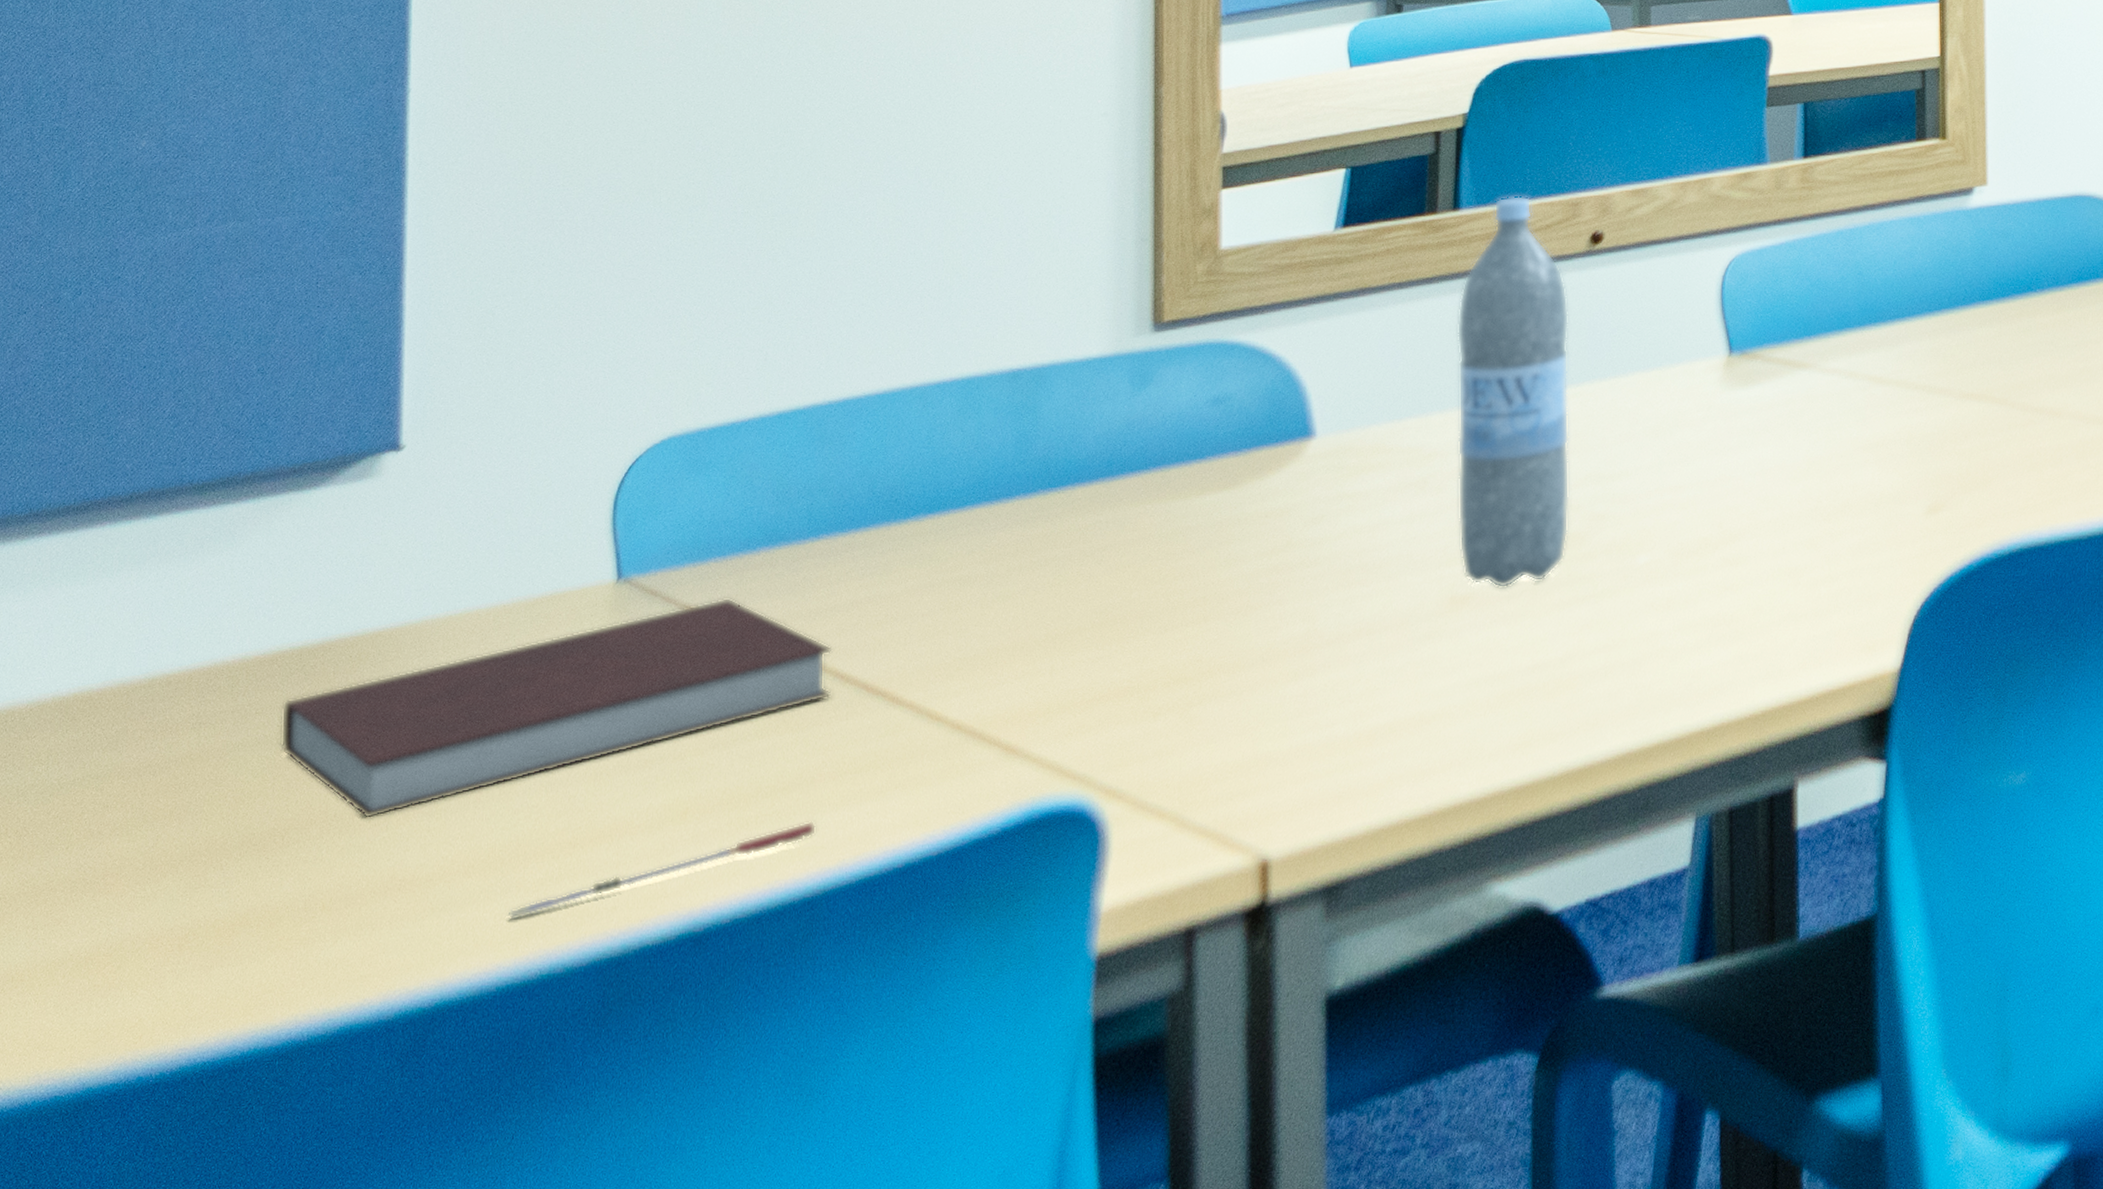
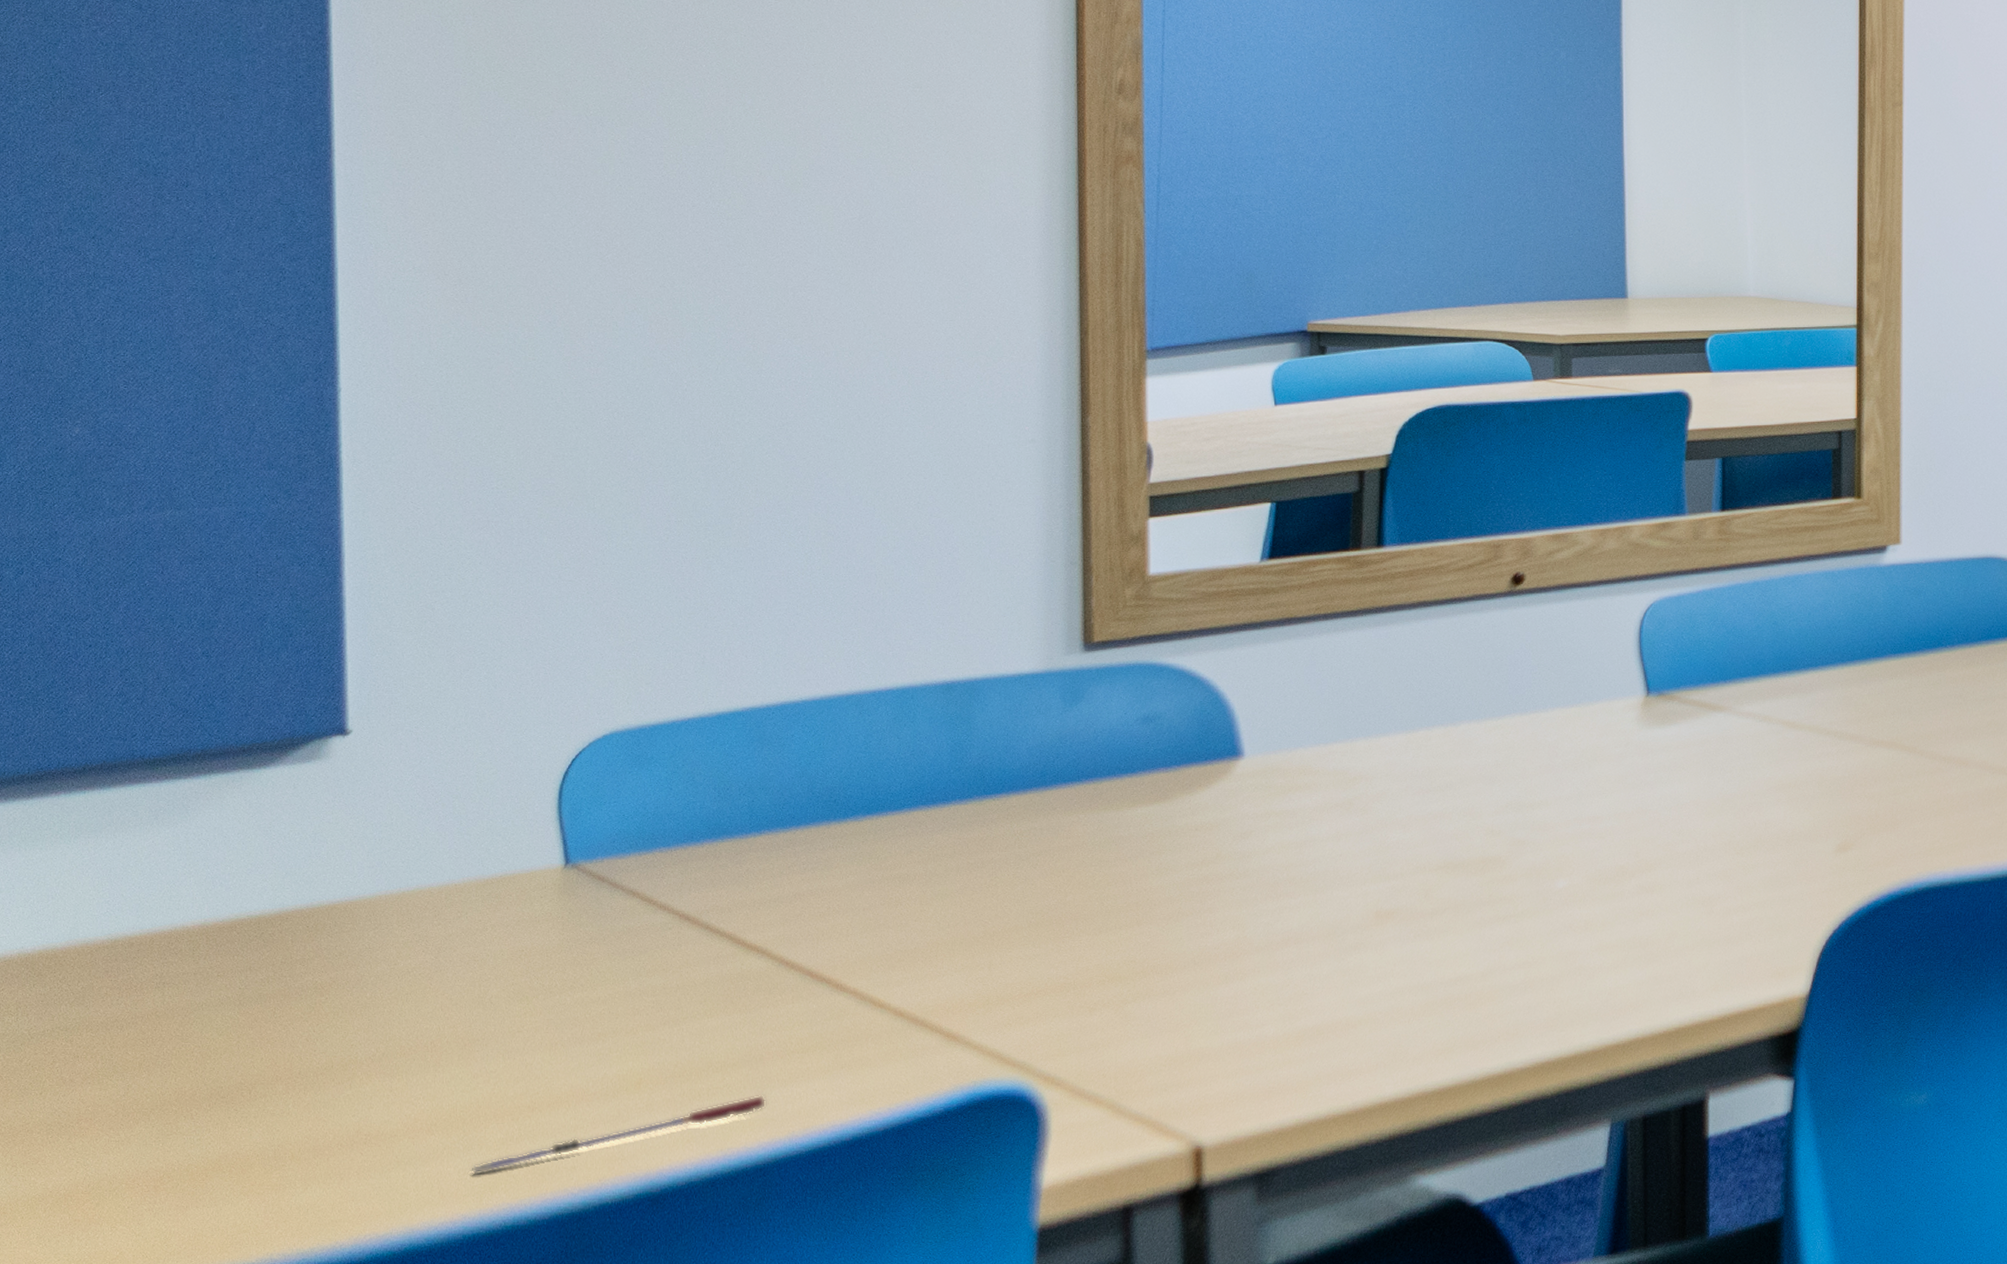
notebook: present [280,597,833,819] -> none [242,885,777,1078]
water bottle: present [1457,195,1570,589] -> none [1381,535,1491,906]

